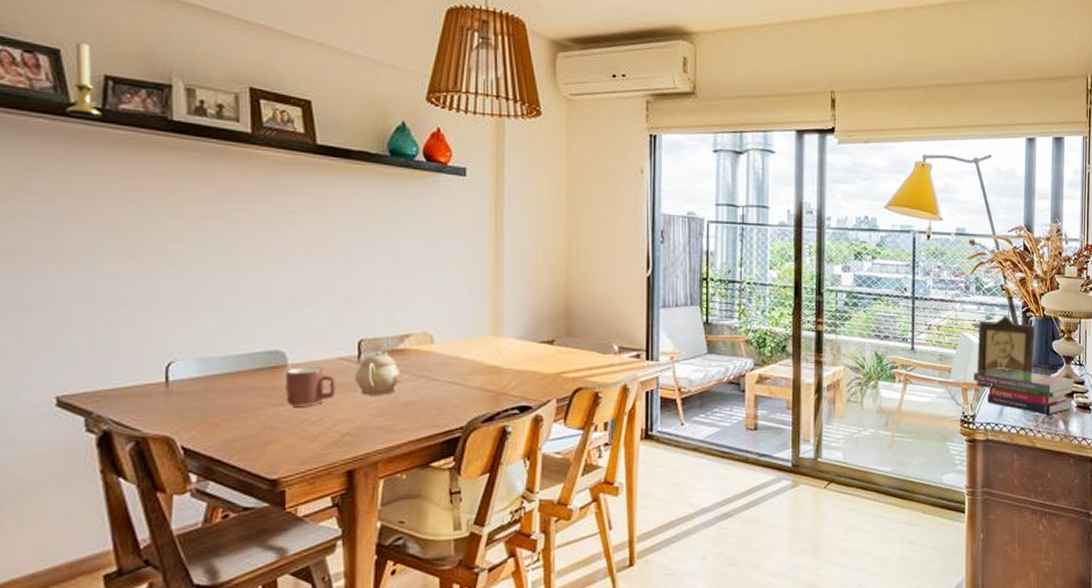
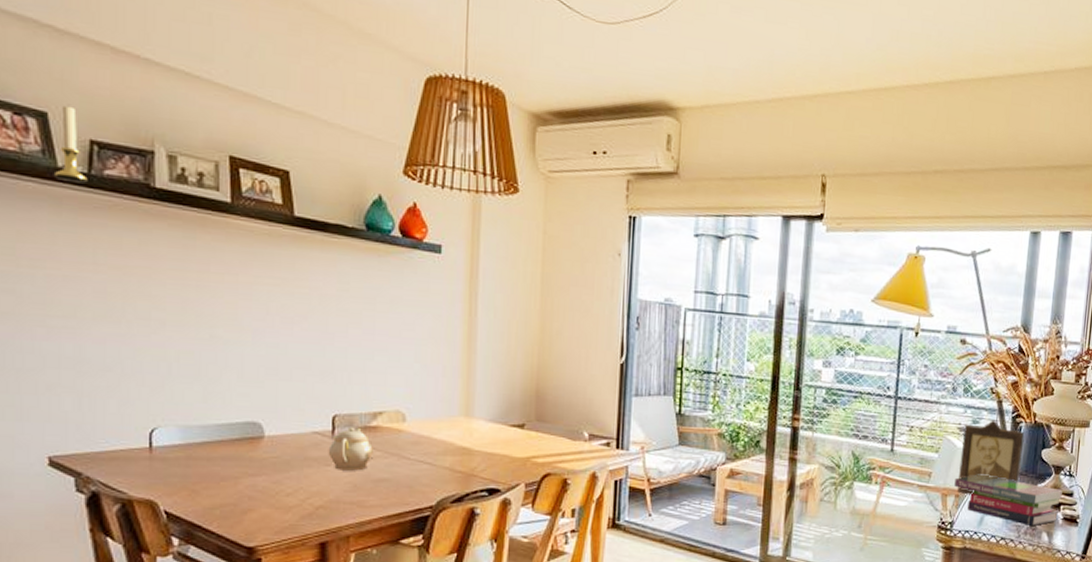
mug: present [284,367,336,408] -> none [261,439,311,479]

